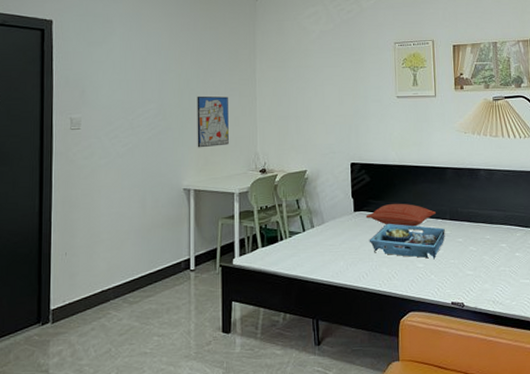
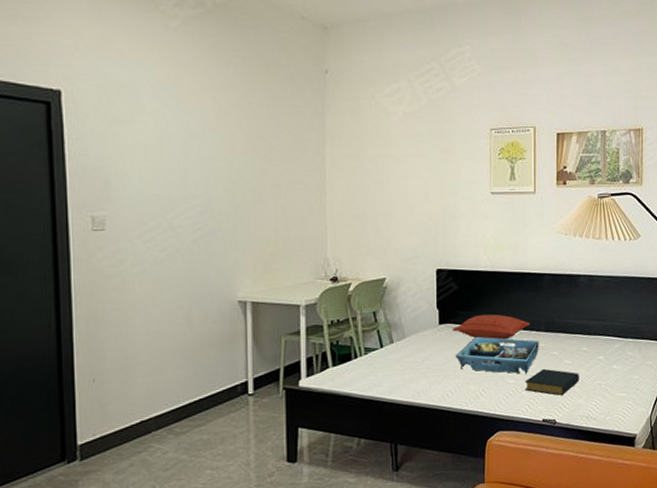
wall art: present [197,96,229,148] -> none [253,189,293,253]
hardback book: none [434,254,484,280] -> present [526,368,579,395]

